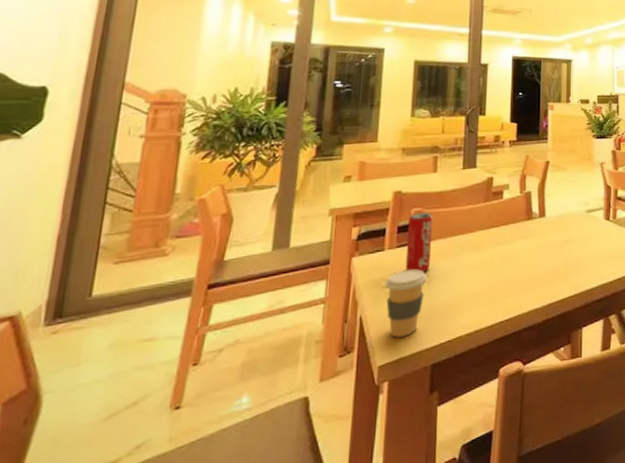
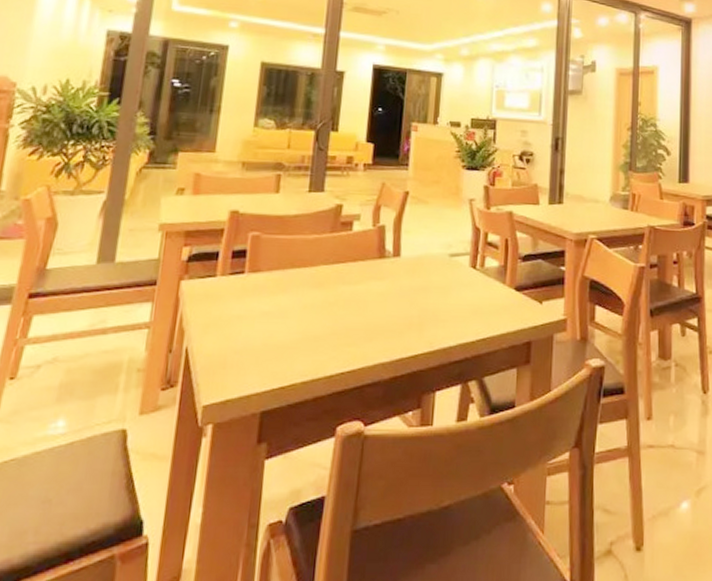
coffee cup: present [384,269,428,338] -> none [214,301,262,376]
beverage can: present [405,212,433,273] -> none [237,237,272,307]

